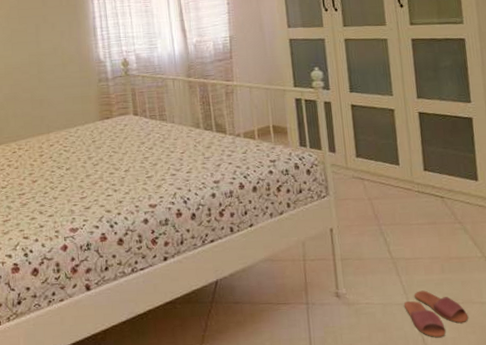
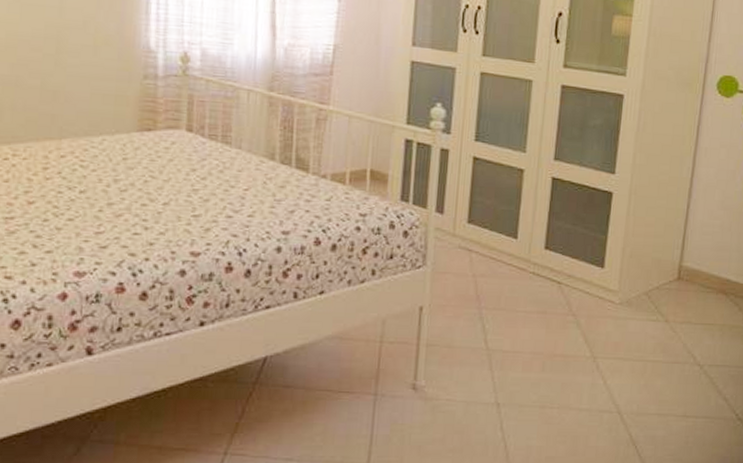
slippers: present [404,290,469,338] -> none [491,390,562,446]

